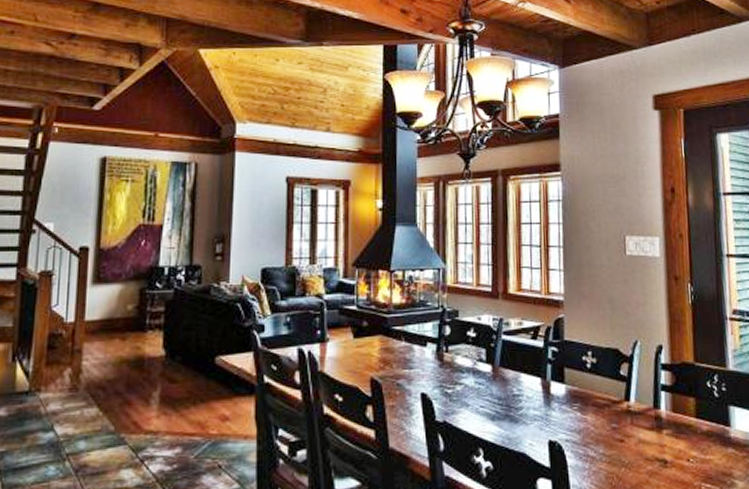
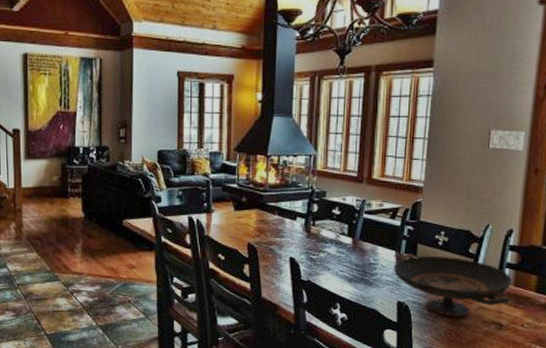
decorative bowl: none [540,380,671,456] -> present [393,253,513,317]

